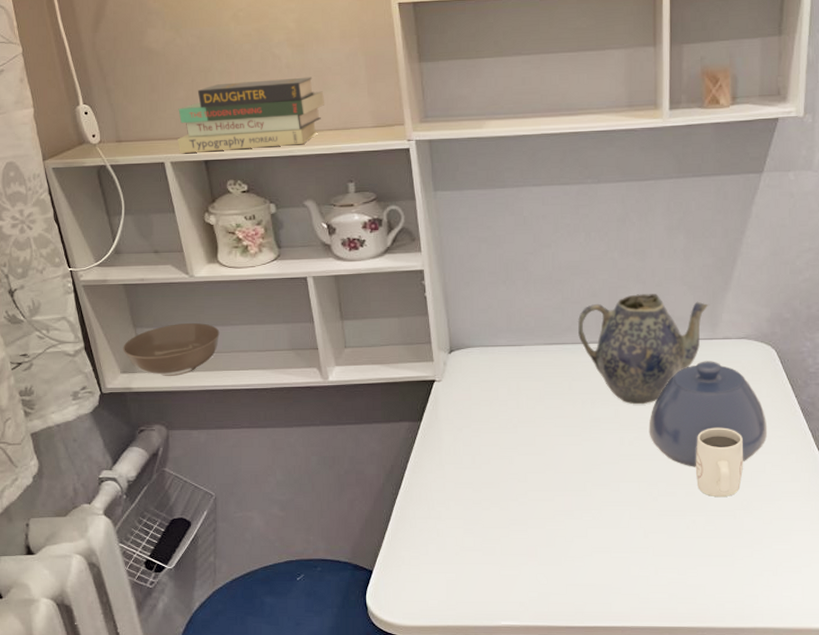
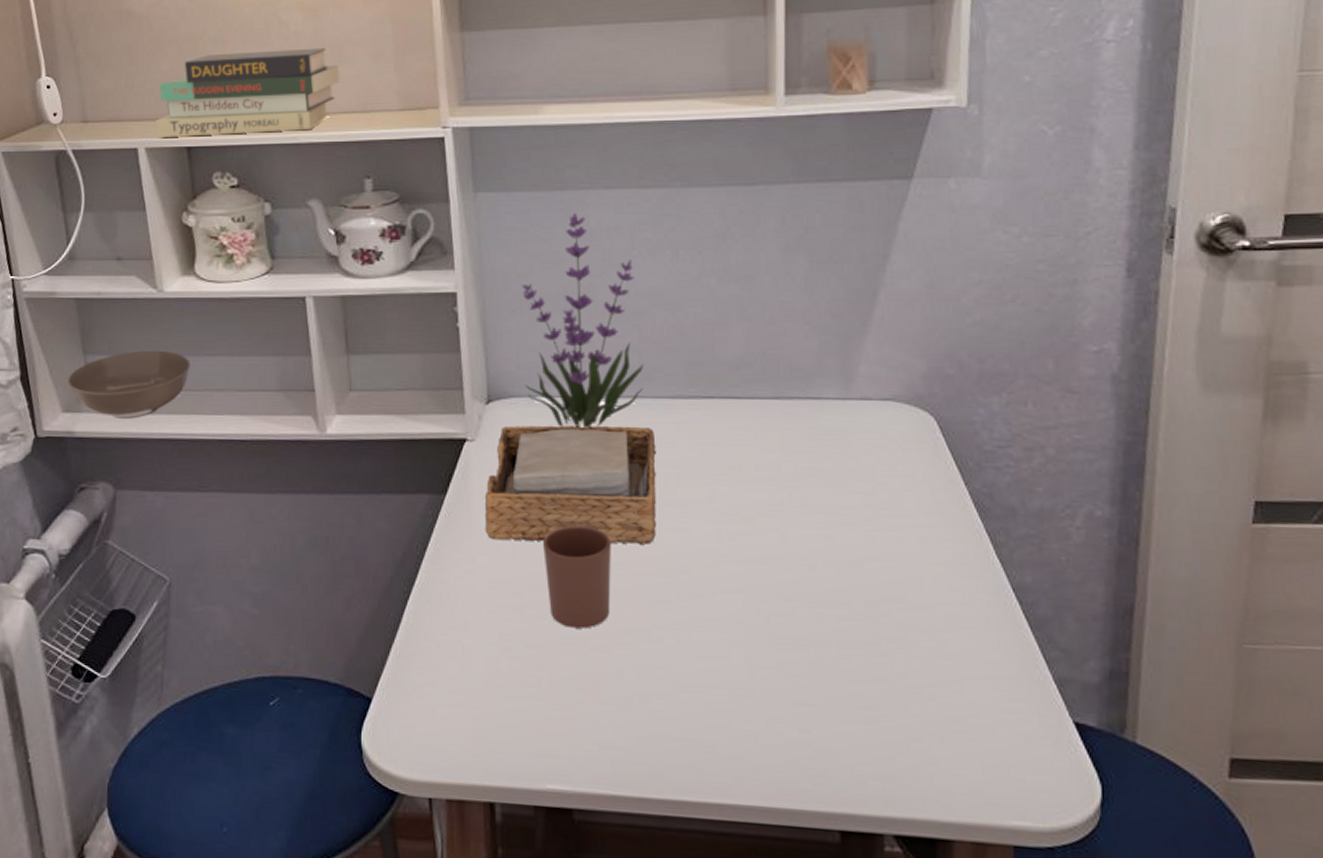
napkin holder: none [450,365,577,452] -> present [484,425,657,544]
plant: none [473,206,567,368] -> present [521,213,645,428]
mug: none [495,439,544,513] -> present [543,525,611,629]
teapot: present [577,294,710,404] -> none [659,334,842,484]
sugar bowl: present [648,361,768,467] -> none [757,428,926,578]
mug: present [695,427,744,498] -> none [822,522,893,623]

